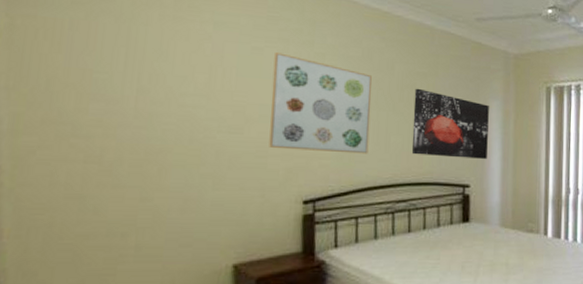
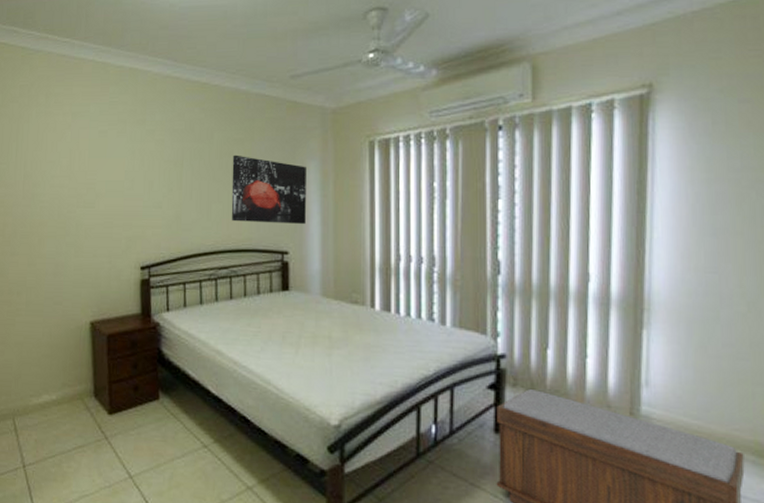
wall art: present [269,52,372,154] -> none [113,133,194,222]

